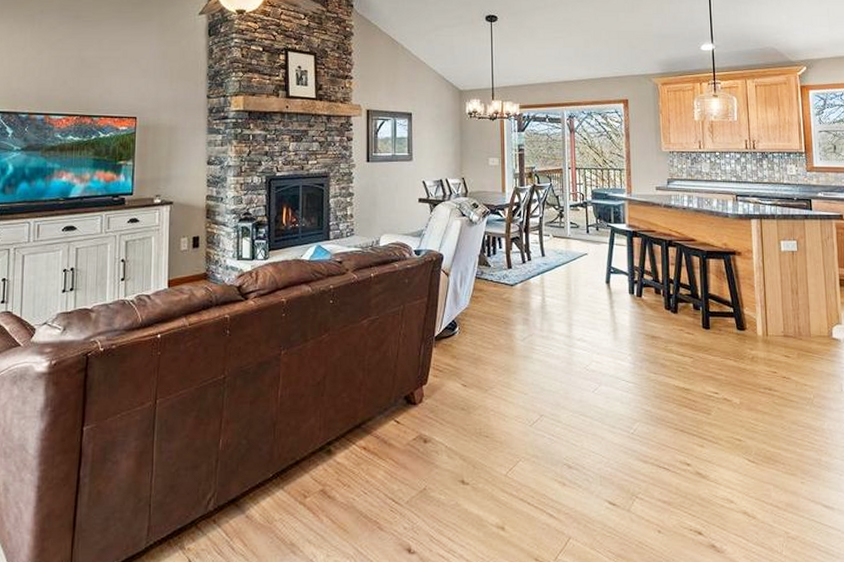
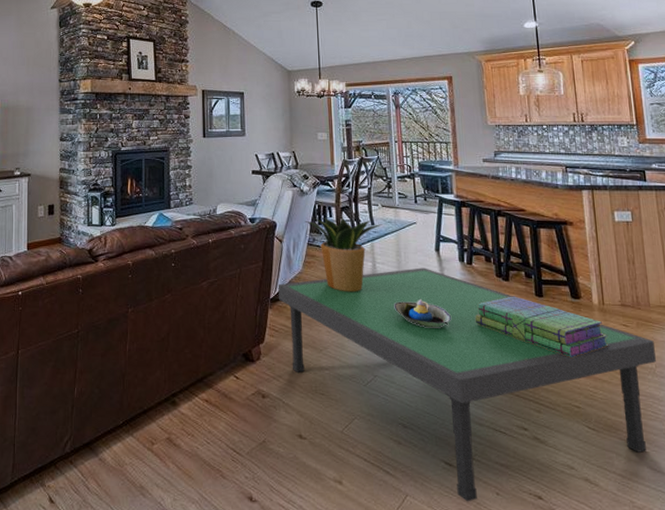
coffee table: none [444,301,814,542] -> present [279,267,656,502]
potted plant: none [473,247,553,328] -> present [305,216,382,293]
decorative bowl: none [562,334,619,364] -> present [394,299,451,328]
stack of books: none [642,329,771,390] -> present [475,296,609,357]

